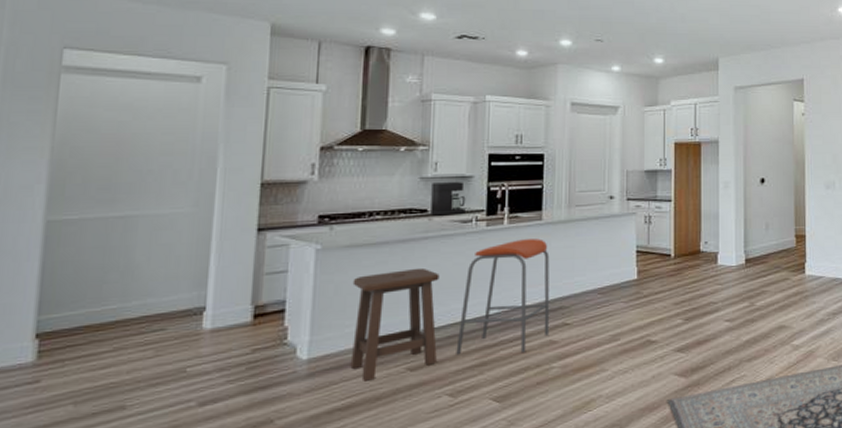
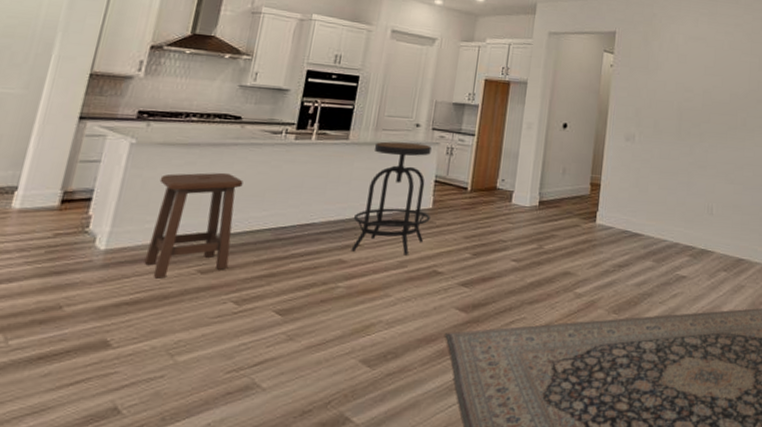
coffee maker: present [431,181,466,216] -> none [244,91,279,125]
bar stool: present [456,239,550,355] -> none [247,156,351,269]
bar stool: none [558,216,638,331] -> present [351,141,432,255]

